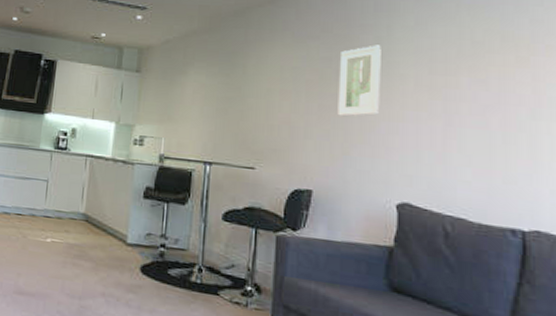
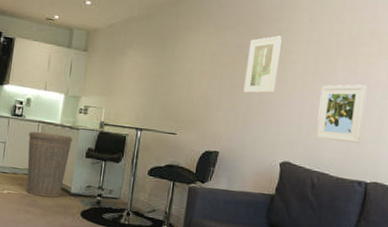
trash can: none [73,167,127,248] -> present [26,131,73,198]
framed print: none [442,101,507,178] -> present [315,84,368,143]

